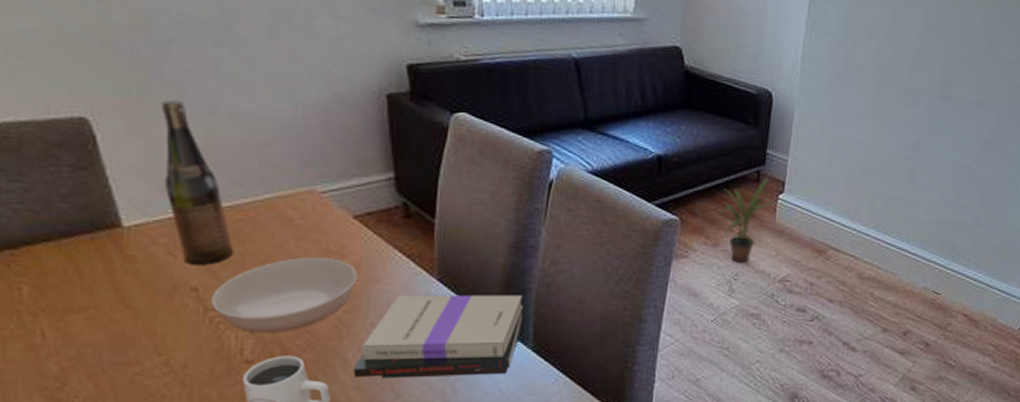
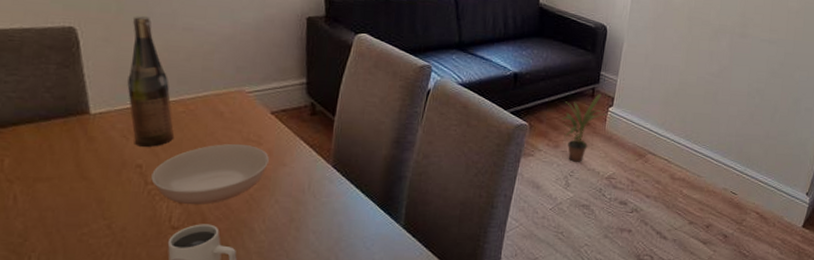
books: present [353,295,523,379] -> none [257,177,399,247]

